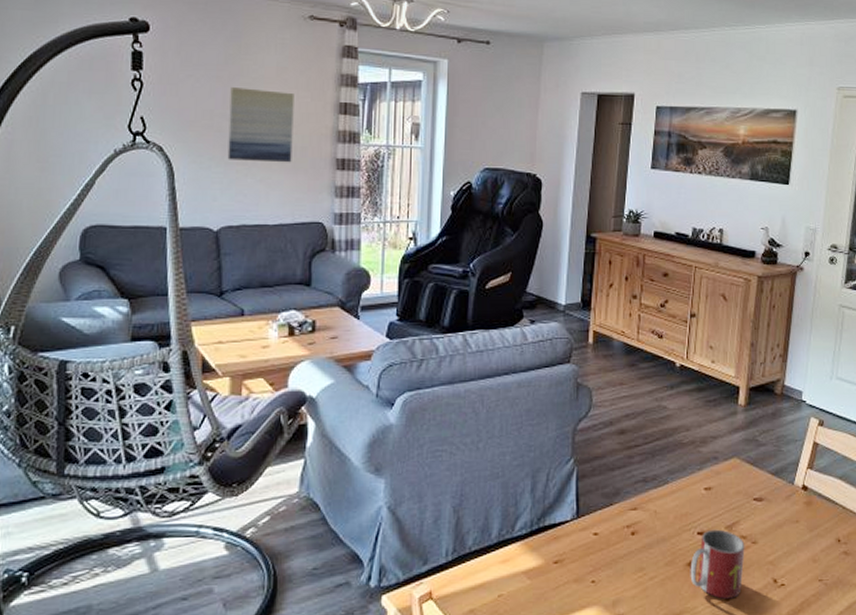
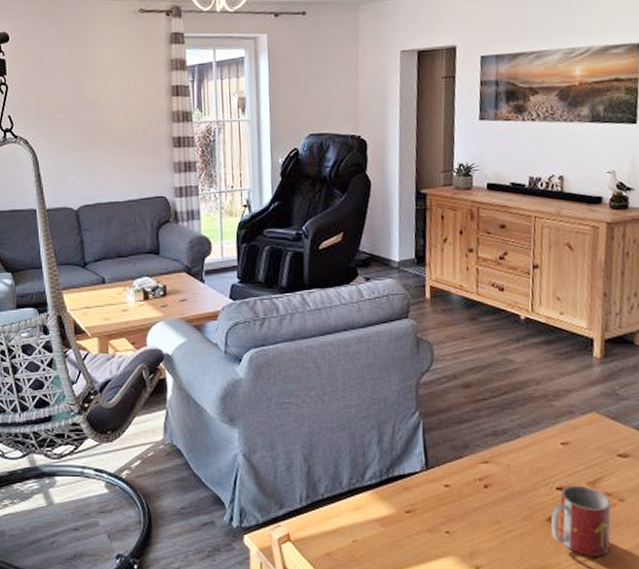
wall art: present [227,87,294,163] -> none [78,81,135,147]

